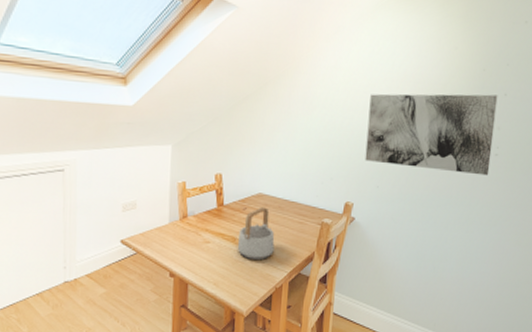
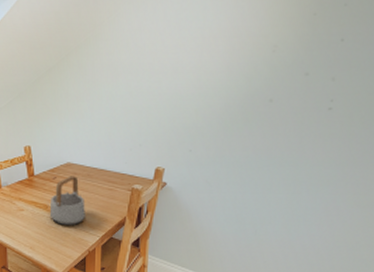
wall art: present [365,94,498,176] -> none [175,41,333,132]

